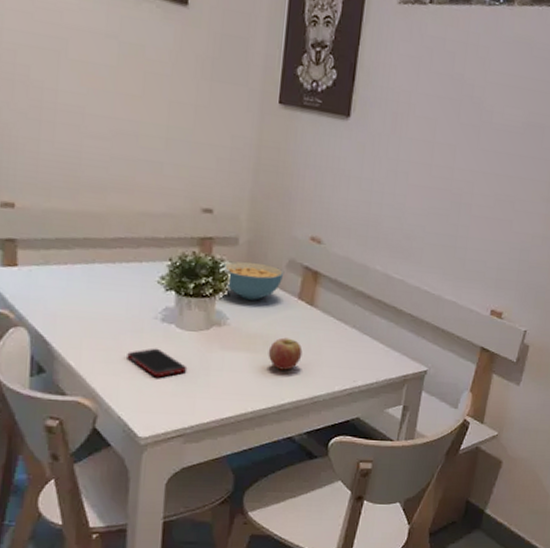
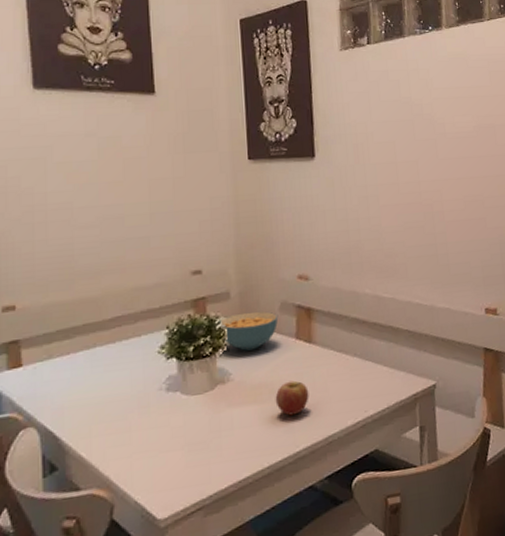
cell phone: present [127,348,188,378] -> none [137,420,198,451]

